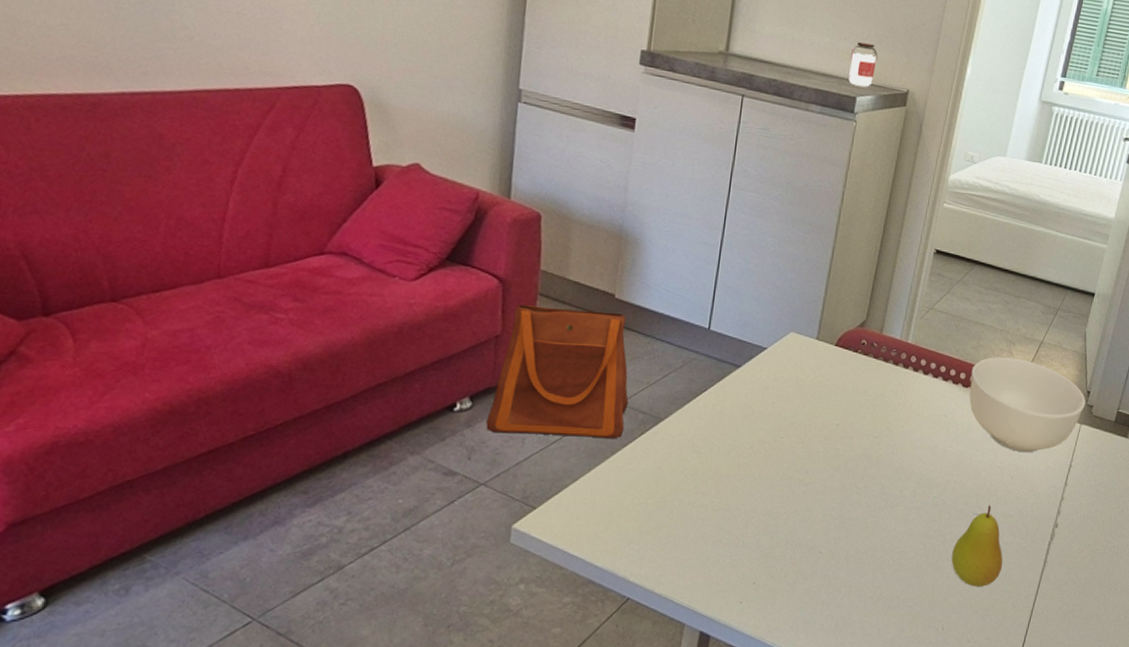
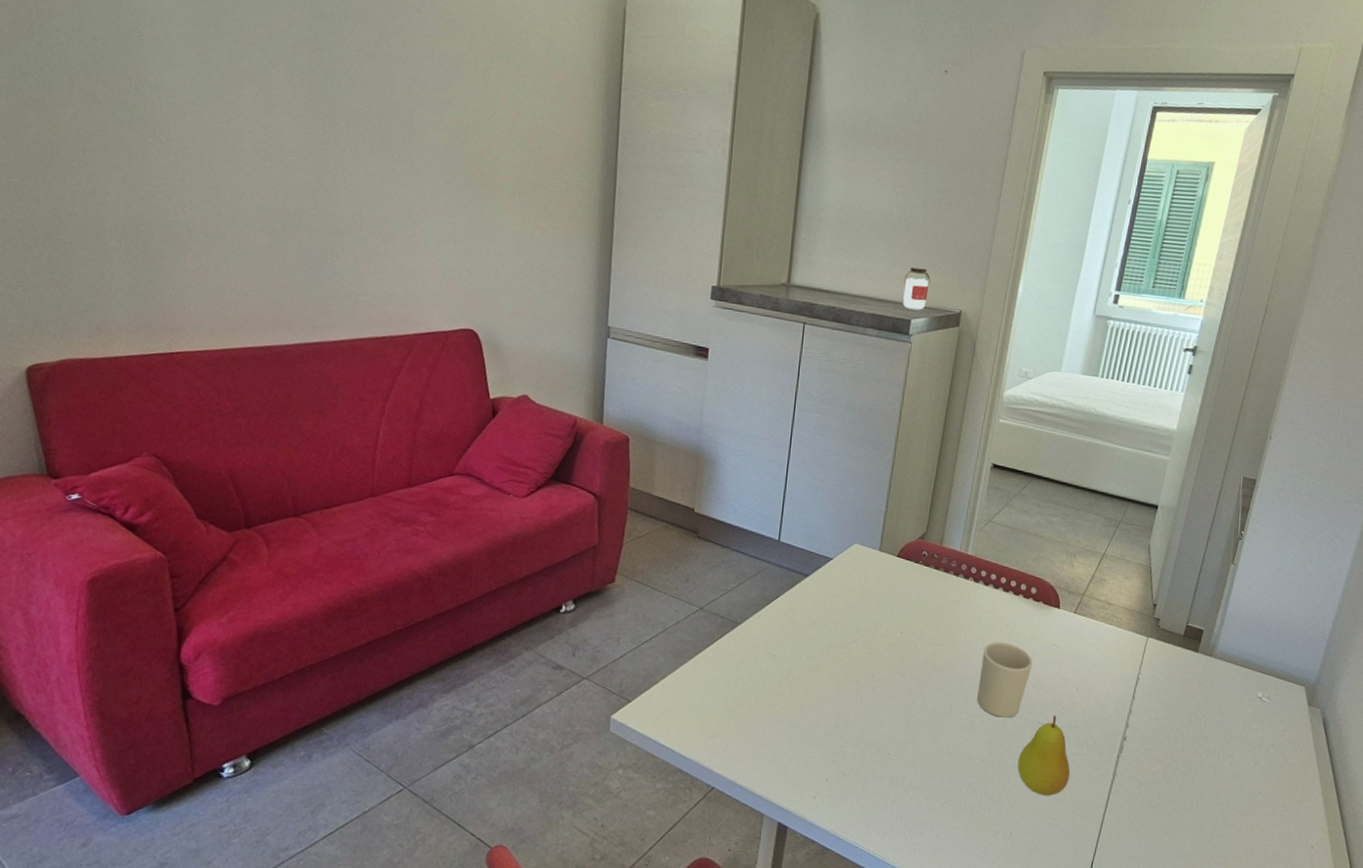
shopping bag: present [486,305,629,439] -> none [587,518,709,641]
mug: none [913,432,970,510] -> present [977,641,1033,718]
bowl: present [969,357,1086,453] -> none [1031,568,1153,665]

